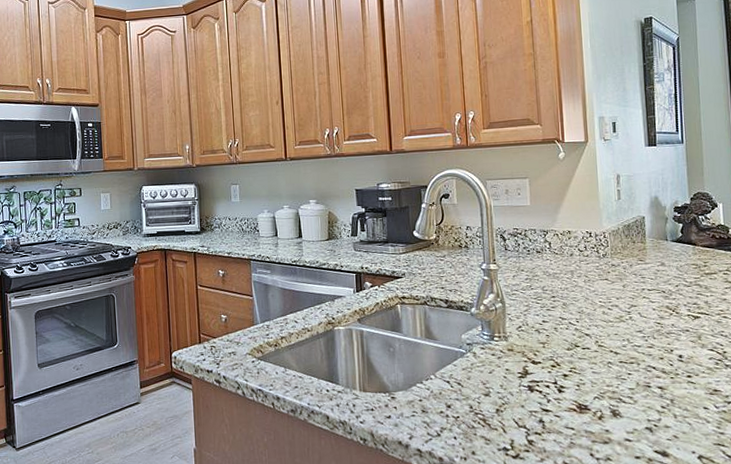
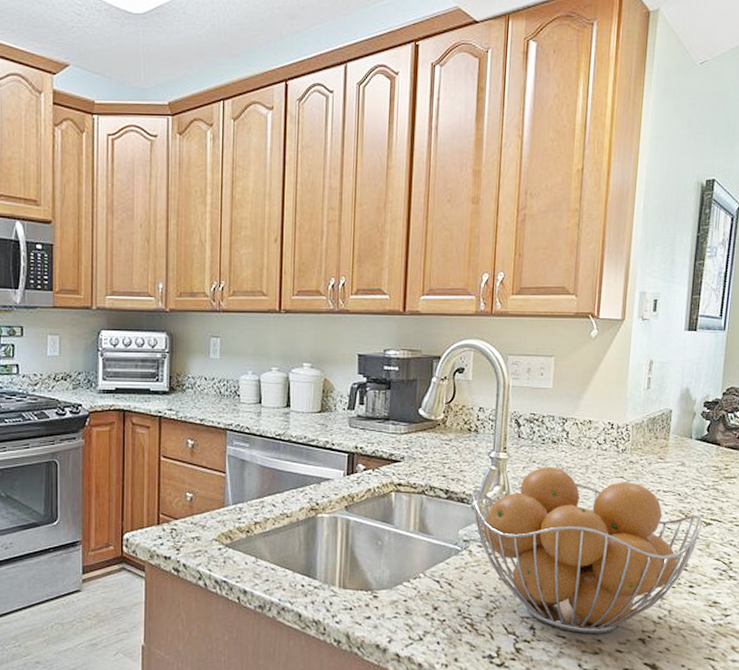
fruit basket: none [469,274,691,425] -> present [472,467,703,634]

